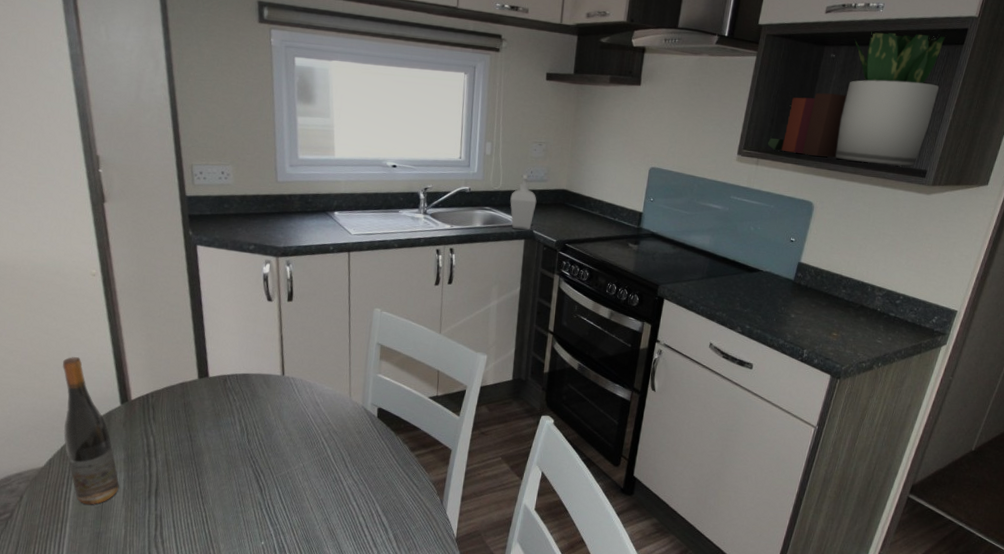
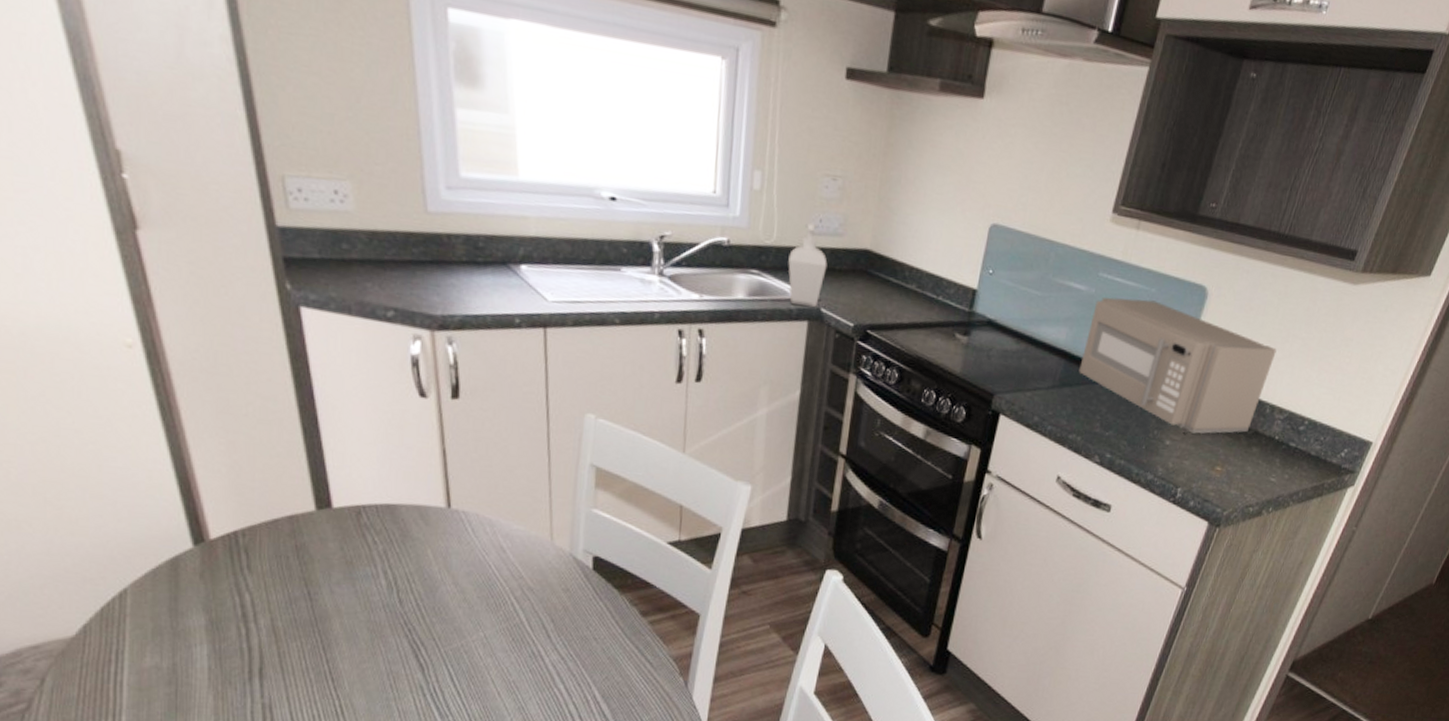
wine bottle: present [62,357,119,505] -> none [89,472,201,691]
microwave: none [721,213,872,309] -> present [1079,297,1277,434]
books: present [767,93,847,157] -> none [1153,129,1266,225]
planter: present [835,32,947,167] -> none [1242,43,1405,245]

